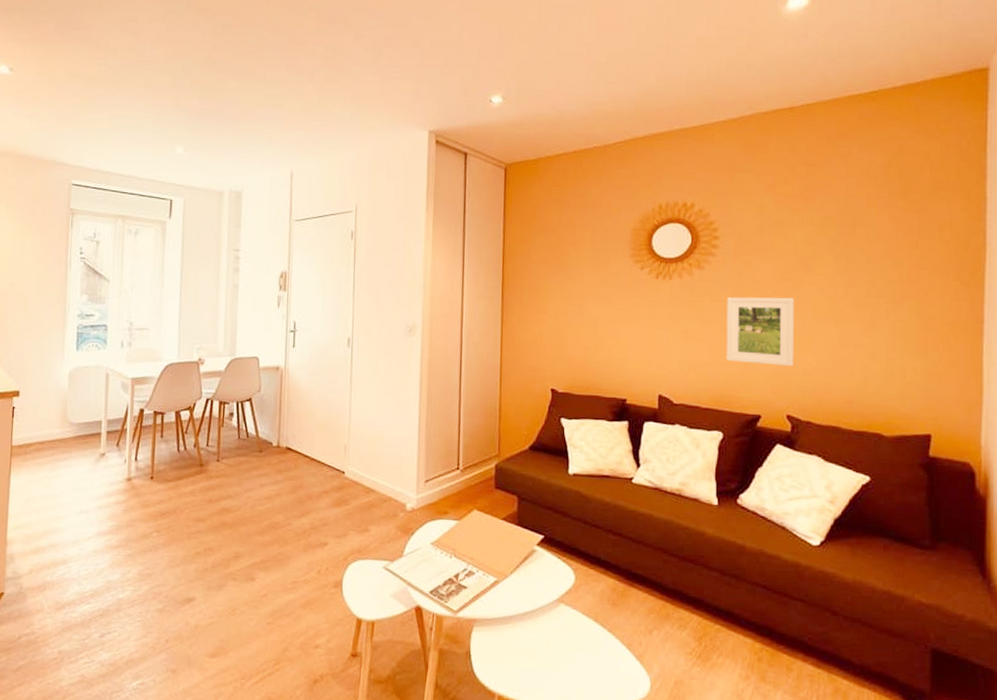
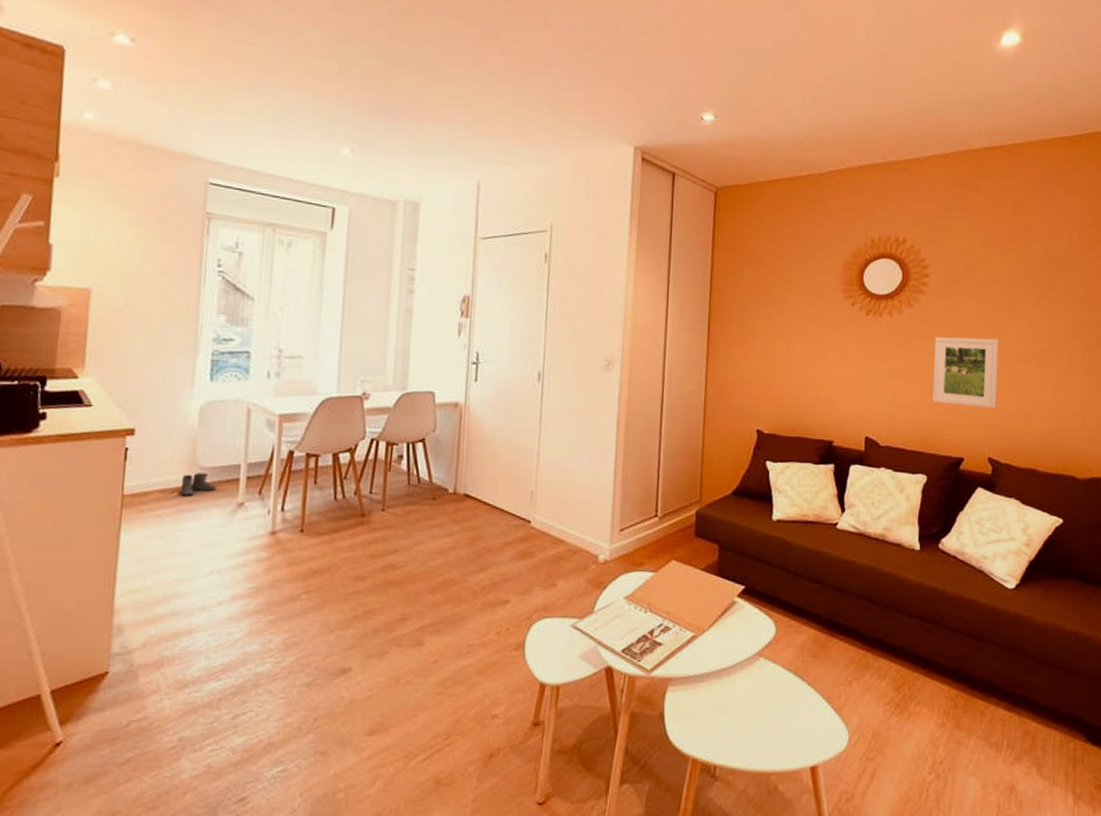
boots: none [55,428,83,448] -> present [180,473,216,497]

